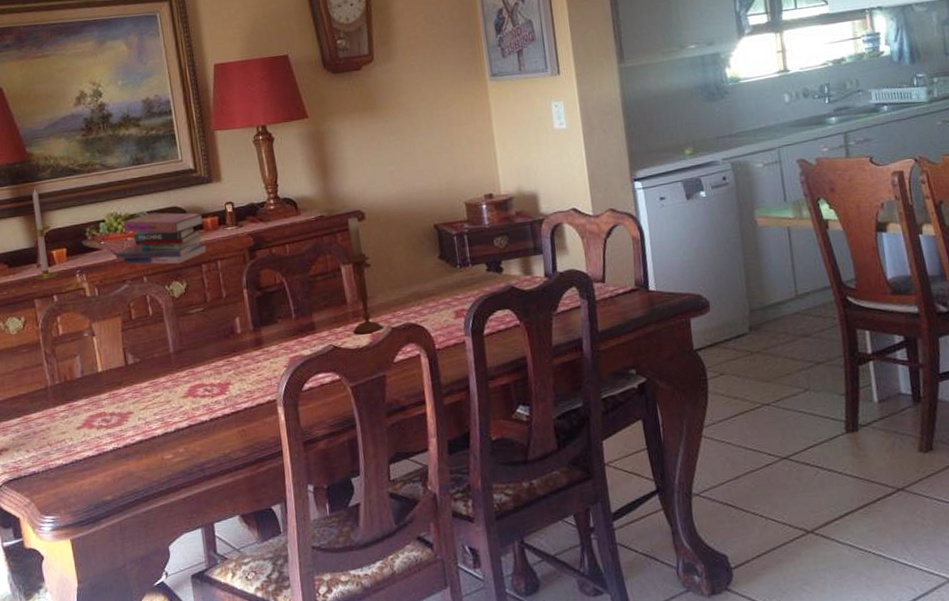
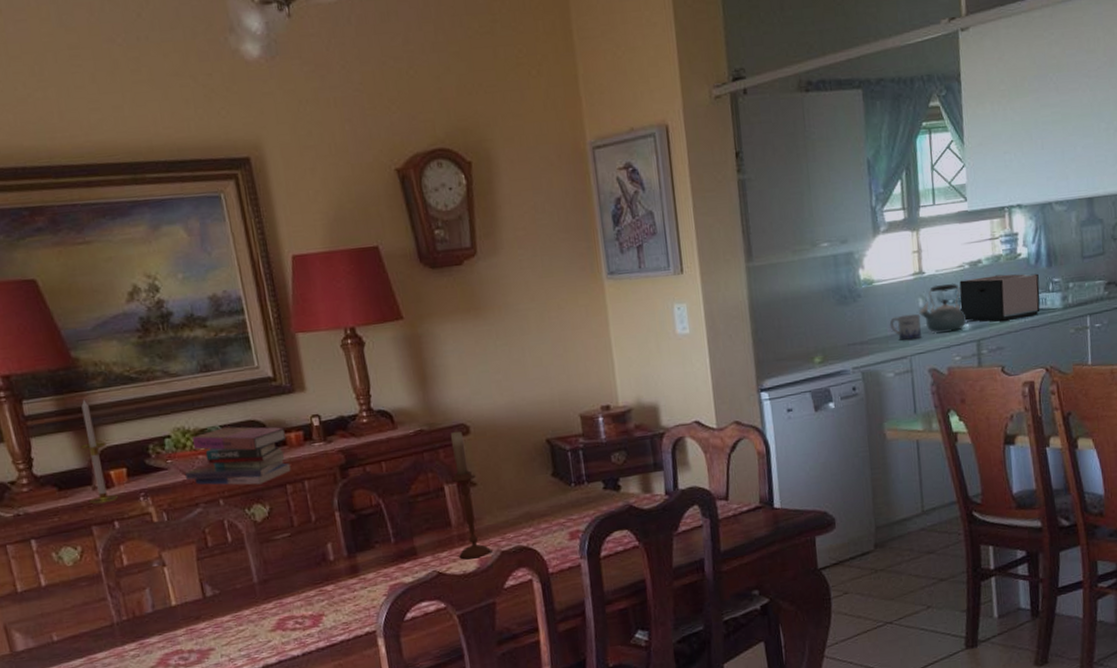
mug: none [757,108,789,133] -> present [889,314,922,341]
kettle: none [785,79,832,126] -> present [919,283,966,333]
toaster: none [824,69,906,115] -> present [959,273,1040,322]

